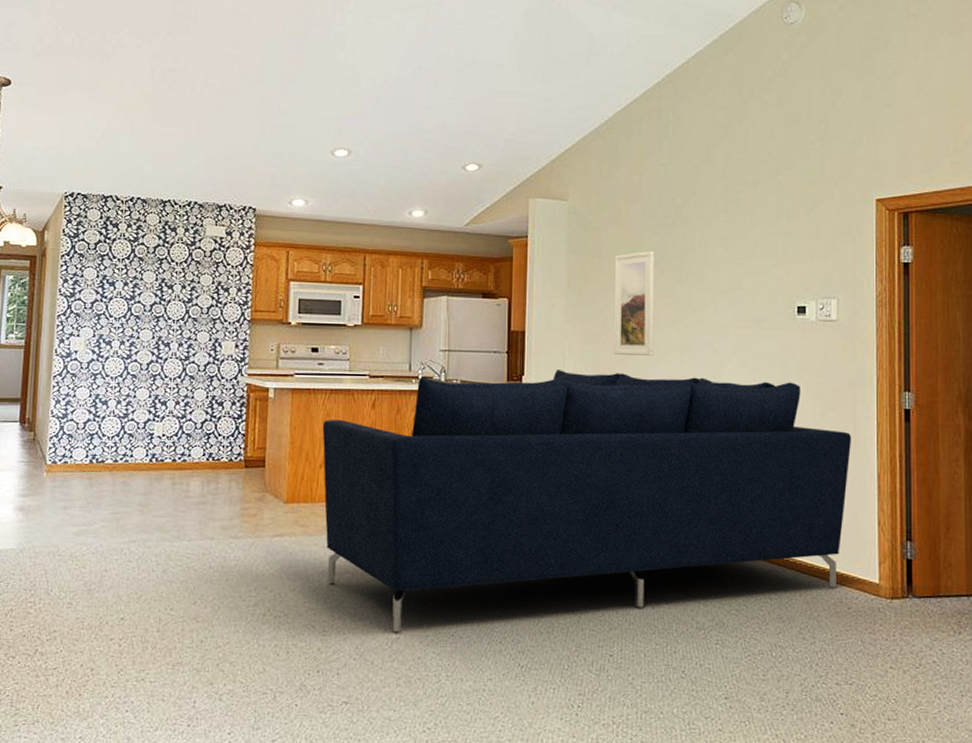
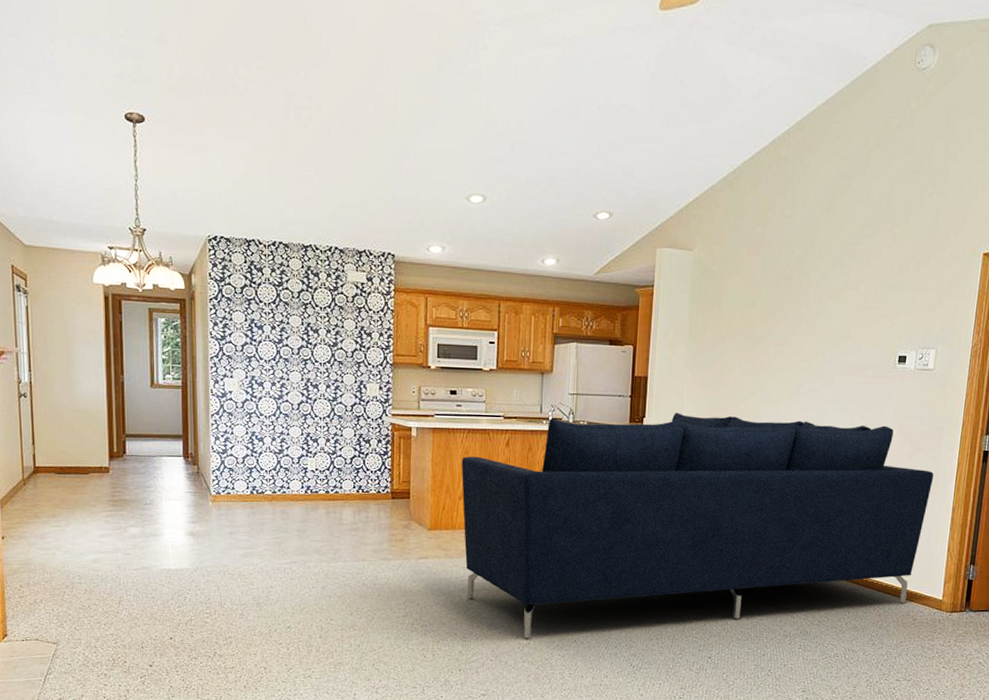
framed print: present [613,250,655,356] -> none [728,301,772,401]

